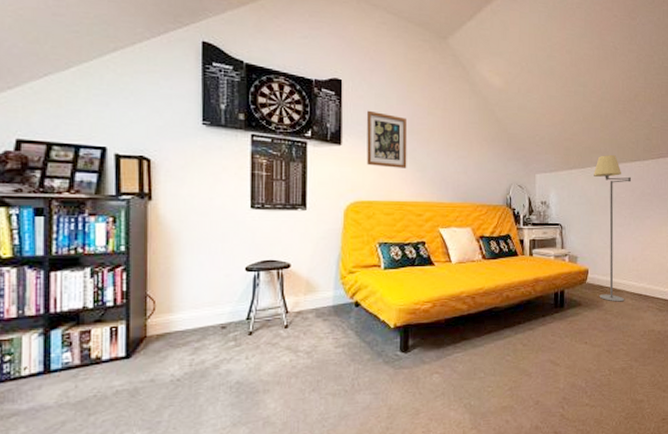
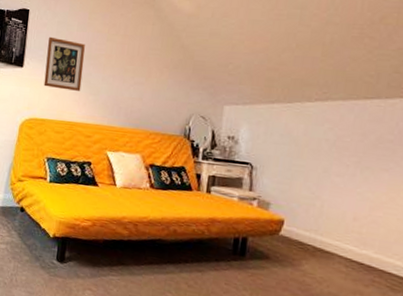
floor lamp: present [594,155,632,302] -> none [296,89,364,267]

